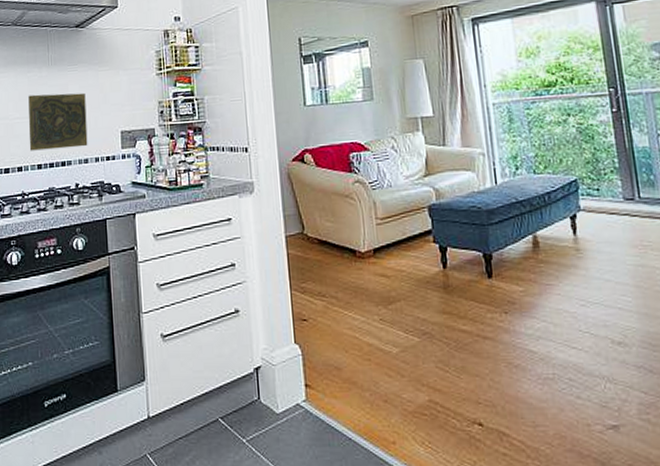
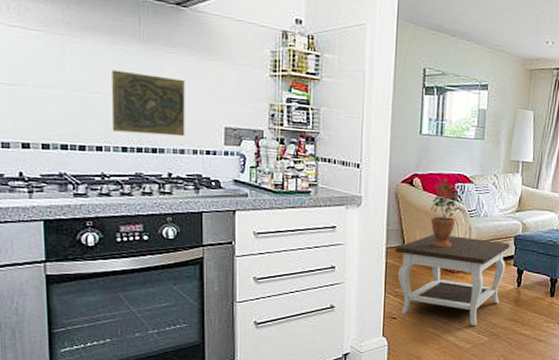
side table: none [296,213,425,323] -> present [396,233,510,326]
potted plant: none [327,149,361,230] -> present [430,178,463,248]

